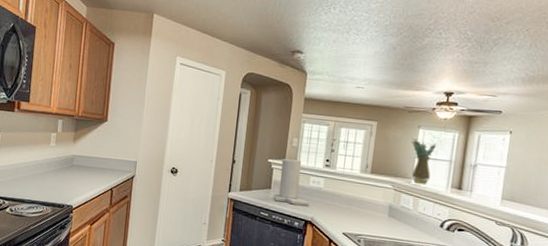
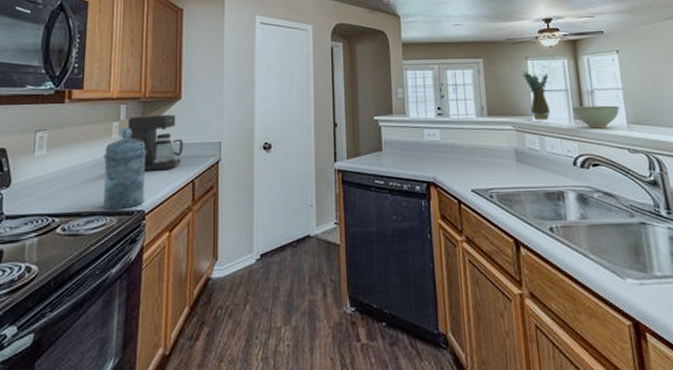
canister: none [41,139,77,203] -> present [102,128,147,211]
coffee maker: none [63,130,107,178] -> present [127,114,184,171]
paper towel: present [273,158,309,206] -> none [386,112,428,166]
bowl: none [451,176,499,200] -> present [572,105,620,129]

